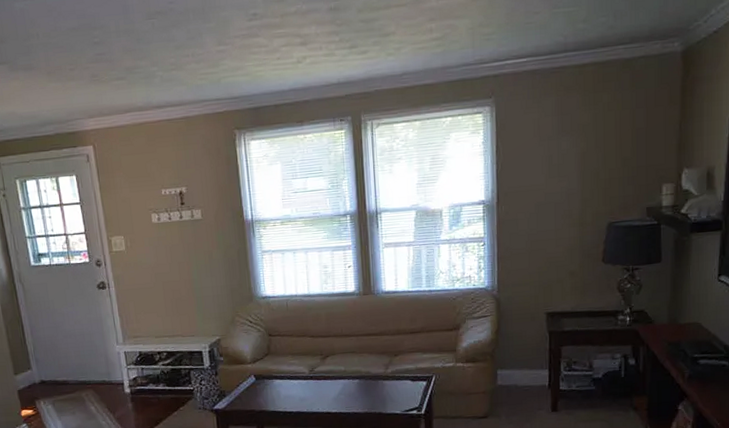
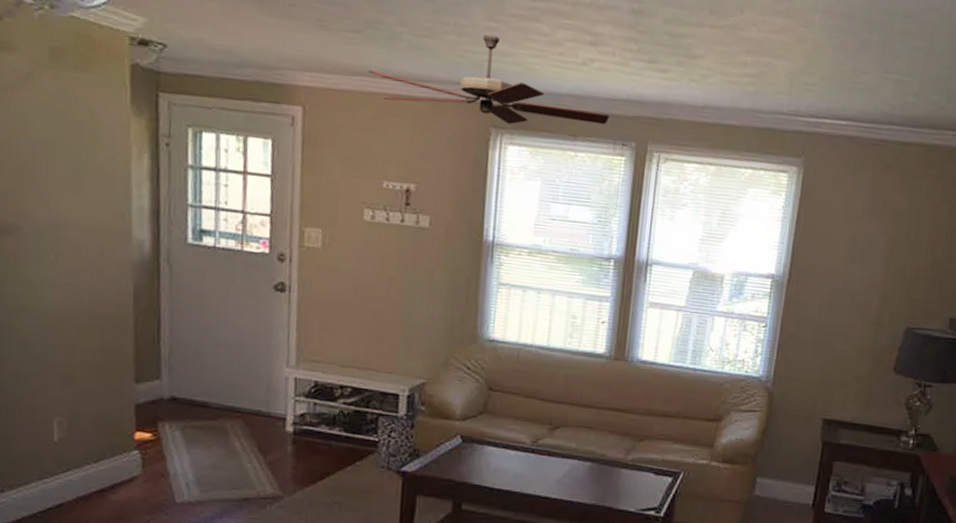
ceiling fan: none [136,56,326,126] -> present [369,34,609,125]

